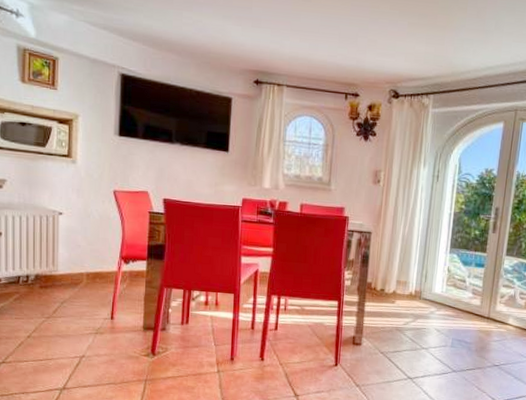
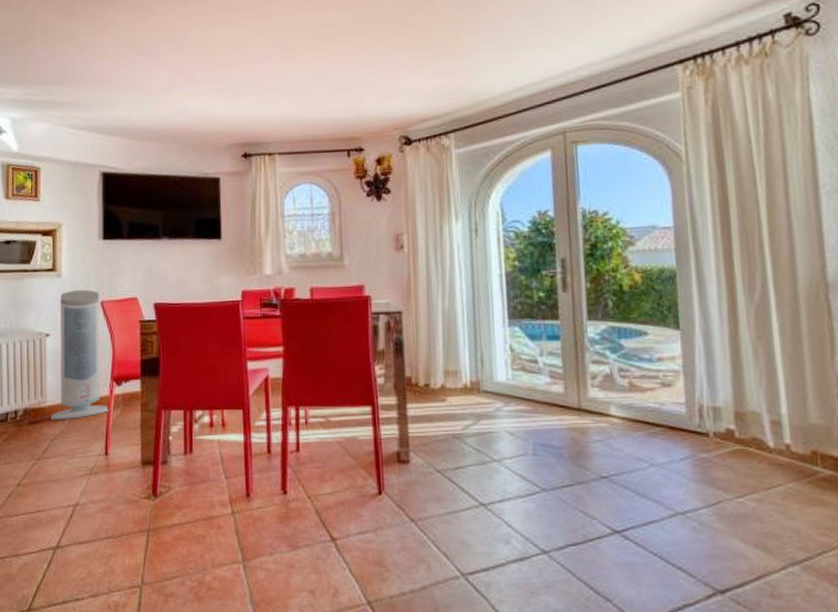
air purifier: none [61,177,117,287] -> present [51,289,110,419]

